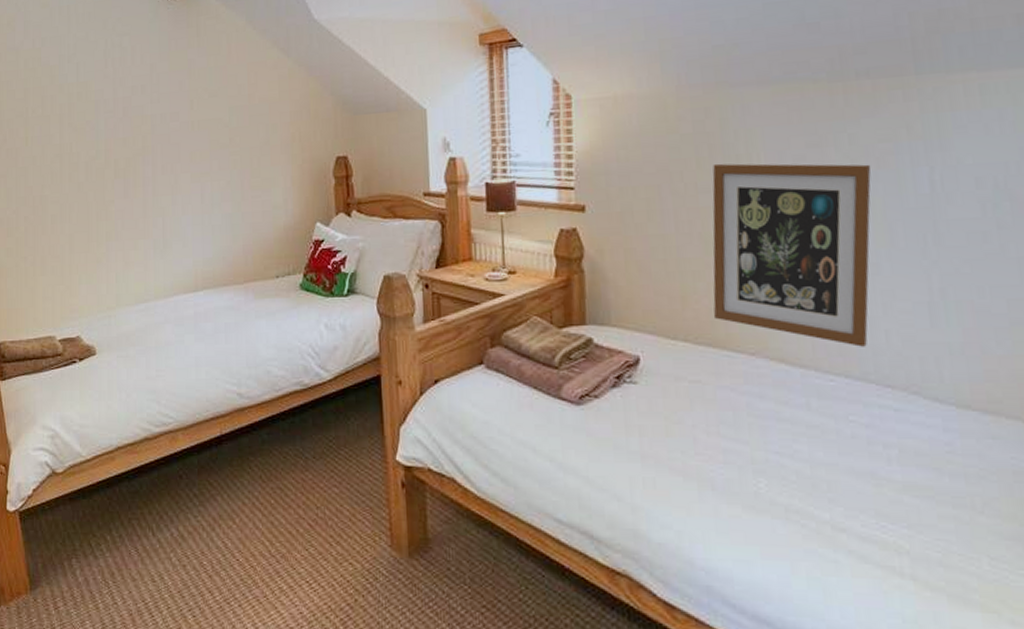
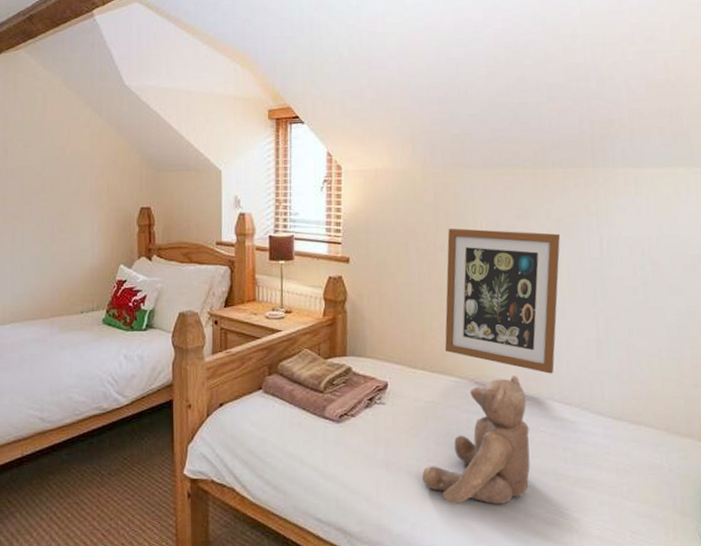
teddy bear: none [689,349,838,513] -> present [422,376,530,505]

